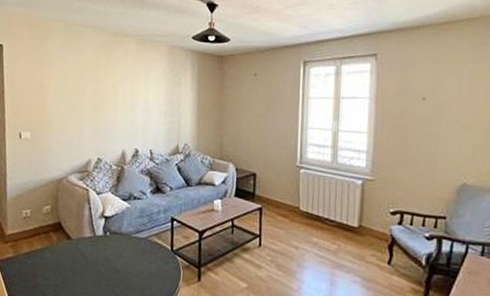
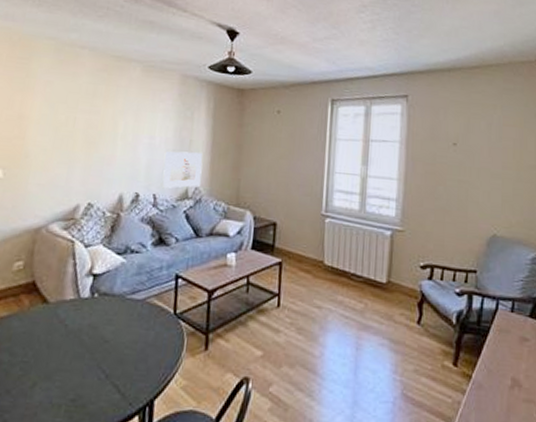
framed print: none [157,112,190,145] -> present [162,151,203,188]

